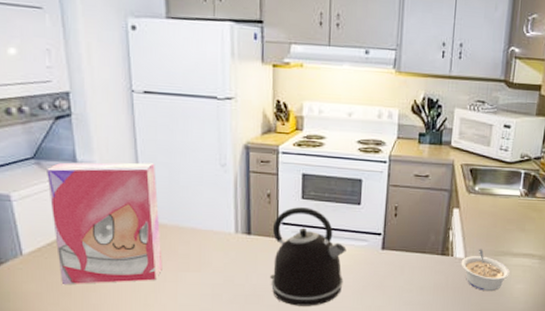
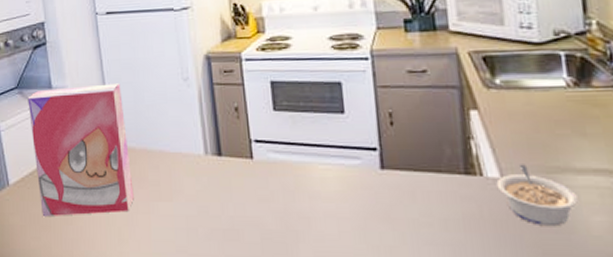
kettle: present [270,207,347,306] -> none [244,121,338,245]

